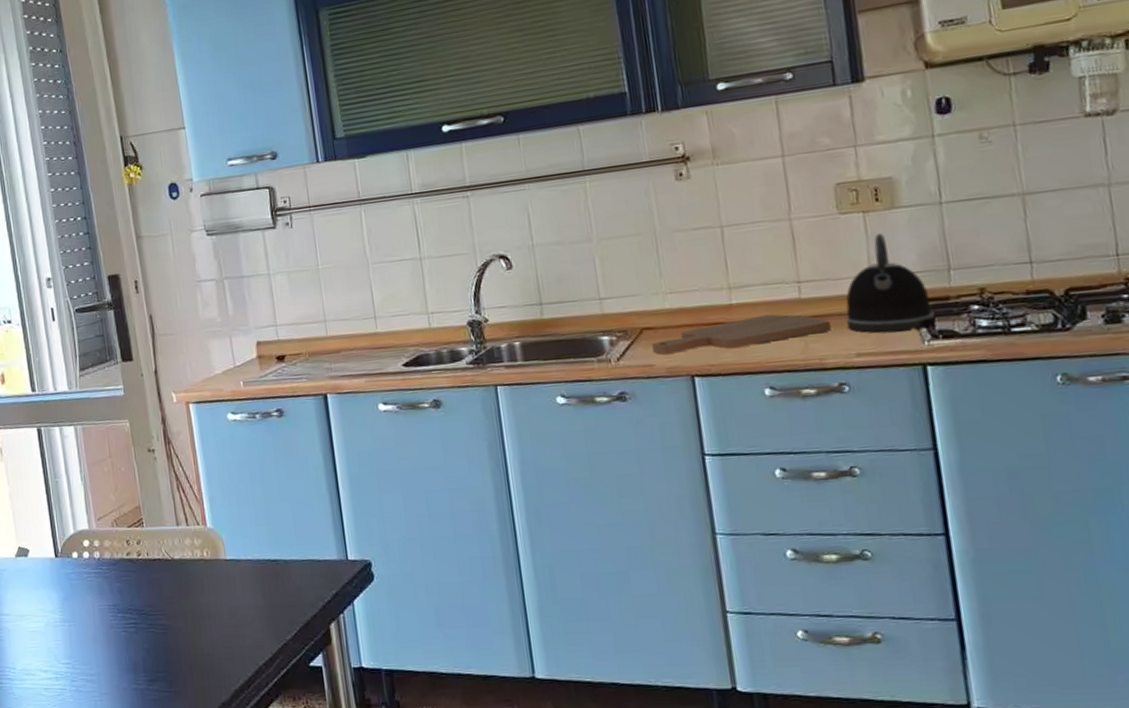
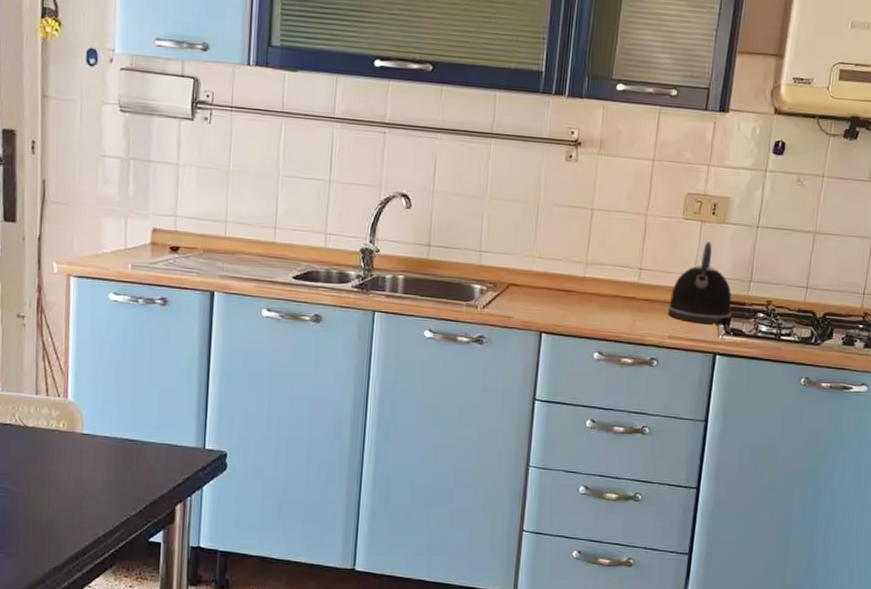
cutting board: present [651,314,831,355] -> none [513,290,656,315]

